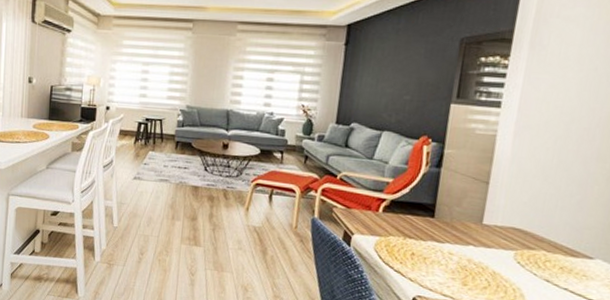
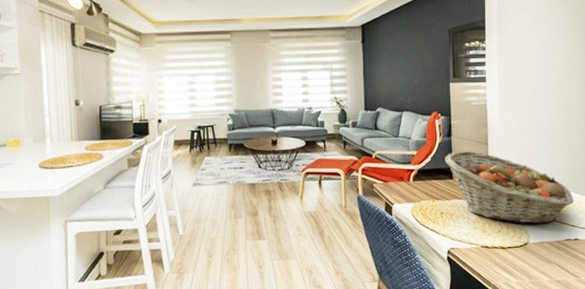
fruit basket: none [427,186,600,291] -> present [445,150,575,224]

